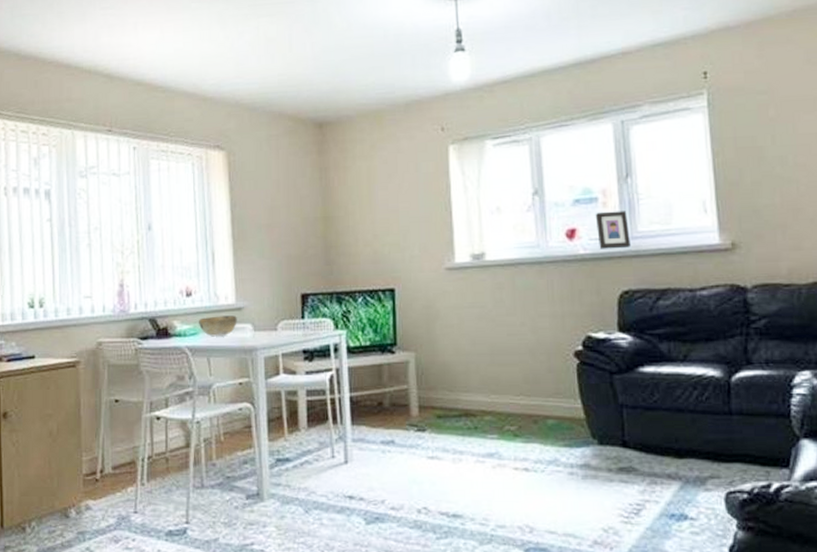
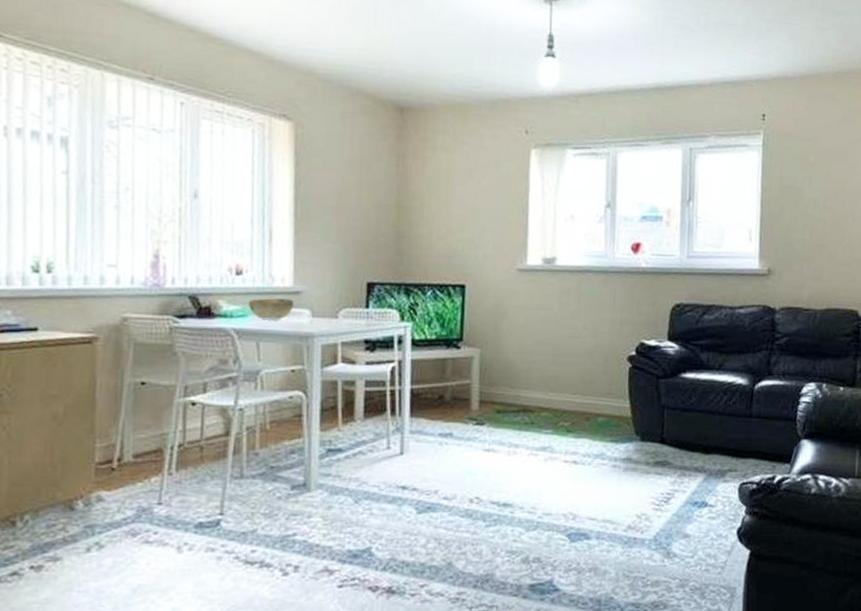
picture frame: present [595,211,632,249] -> none [658,230,687,266]

